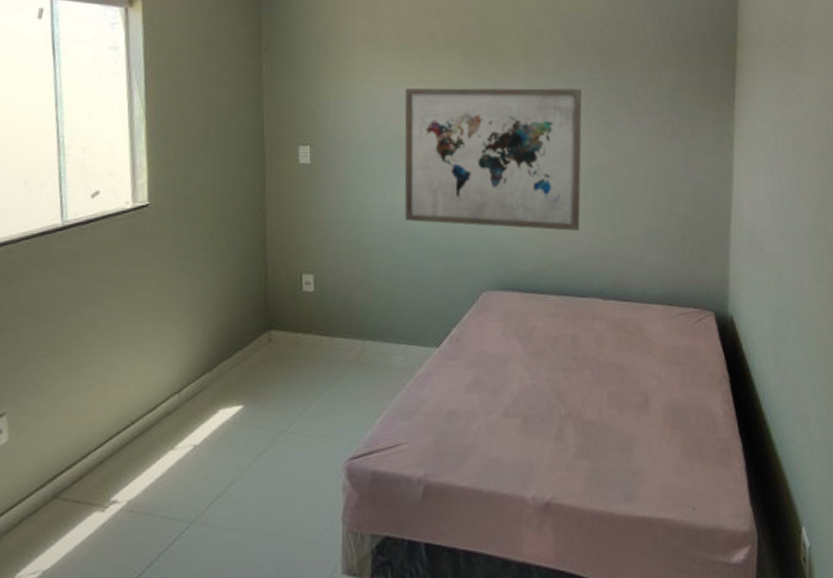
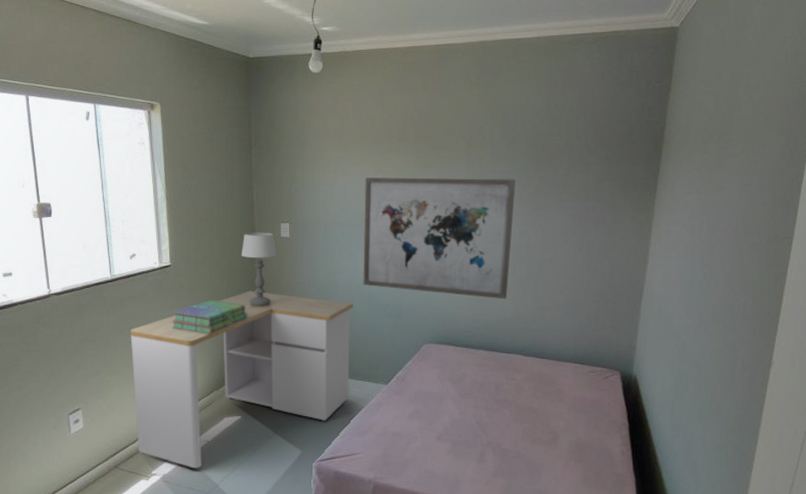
desk: none [86,234,393,488] -> present [130,291,353,469]
stack of books: none [147,248,255,295] -> present [171,300,248,334]
table lamp: none [245,158,294,254] -> present [241,232,277,306]

